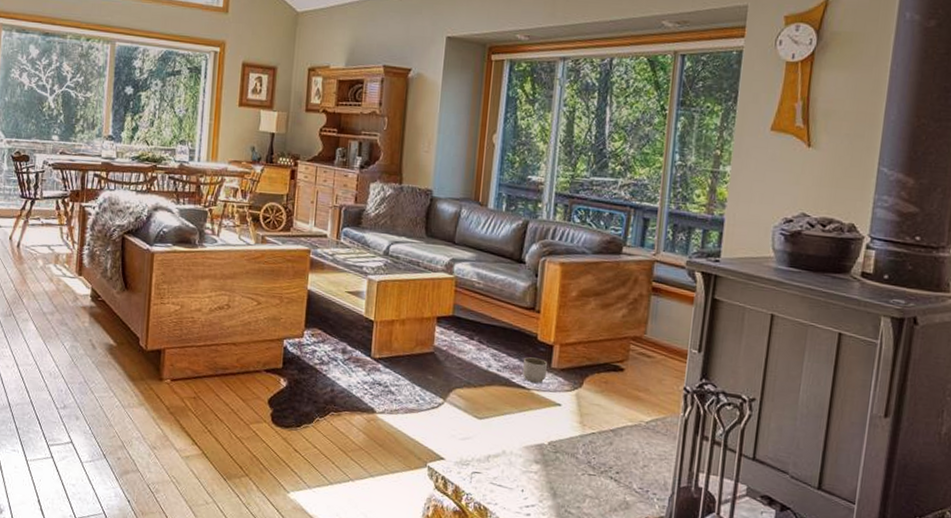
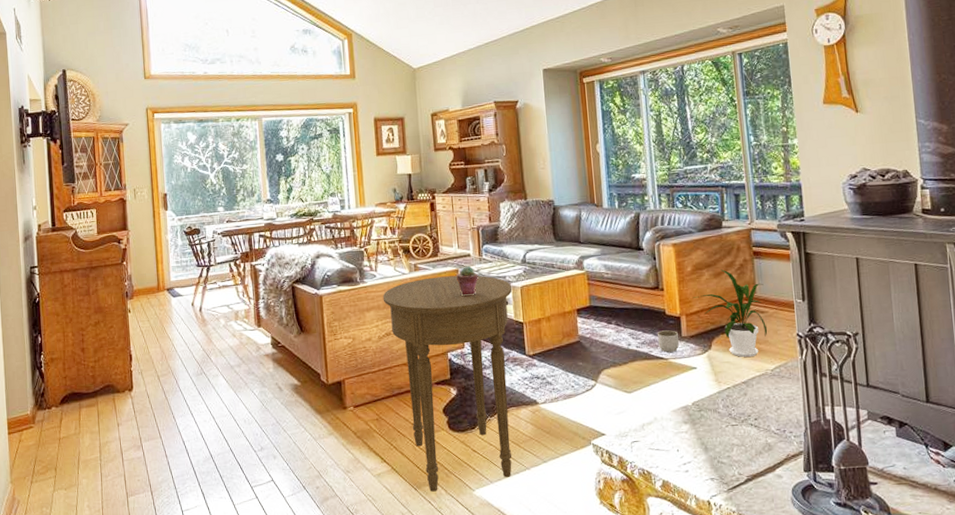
side table: none [221,253,368,486] -> present [382,275,513,492]
potted succulent: none [307,247,332,282] -> present [456,265,478,297]
house plant: none [571,300,657,404] -> present [692,269,768,358]

